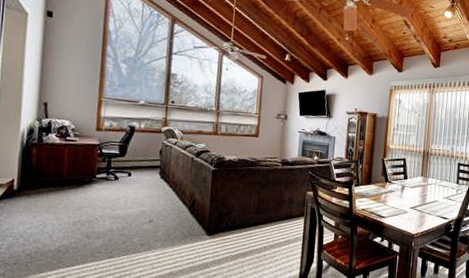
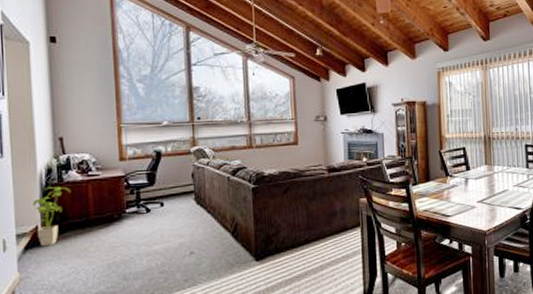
house plant: none [12,146,49,199] -> present [33,186,71,247]

